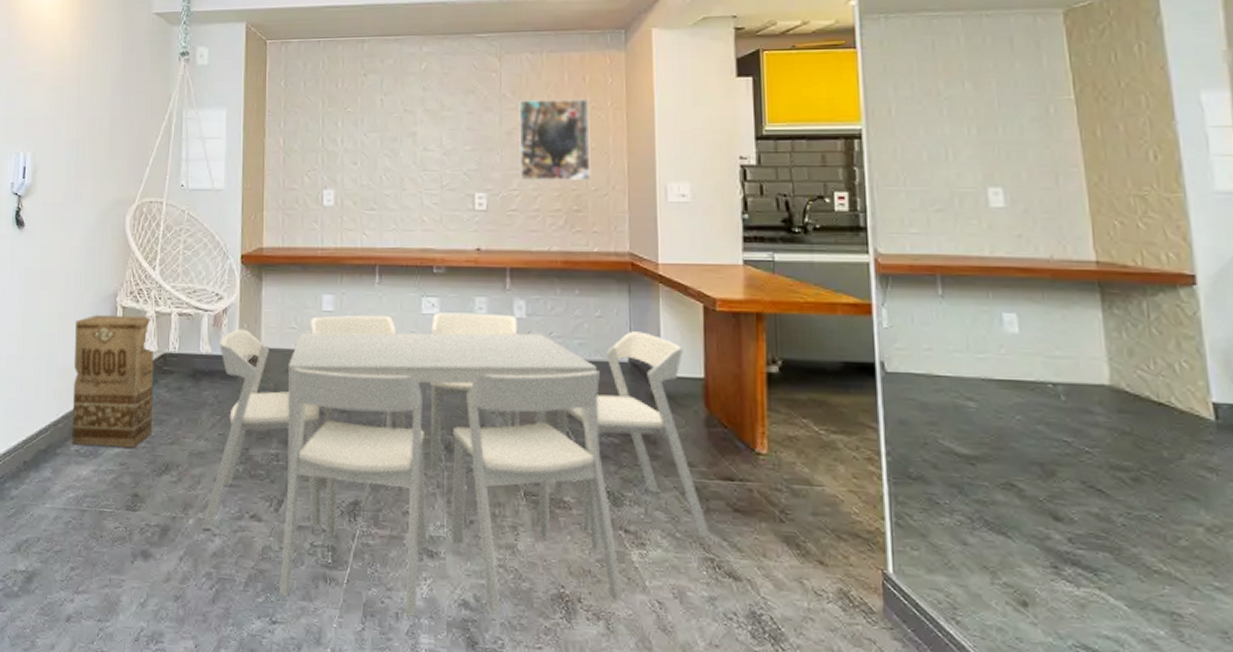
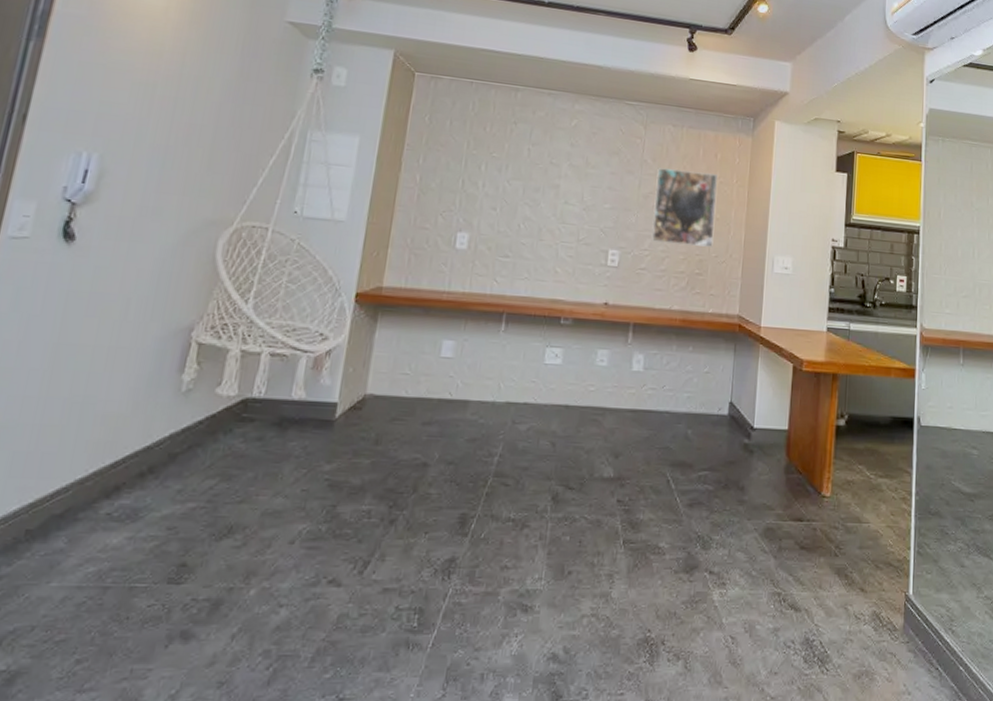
cardboard box: present [71,314,153,448] -> none [101,350,237,508]
dining set: present [201,312,710,618] -> none [265,362,780,678]

